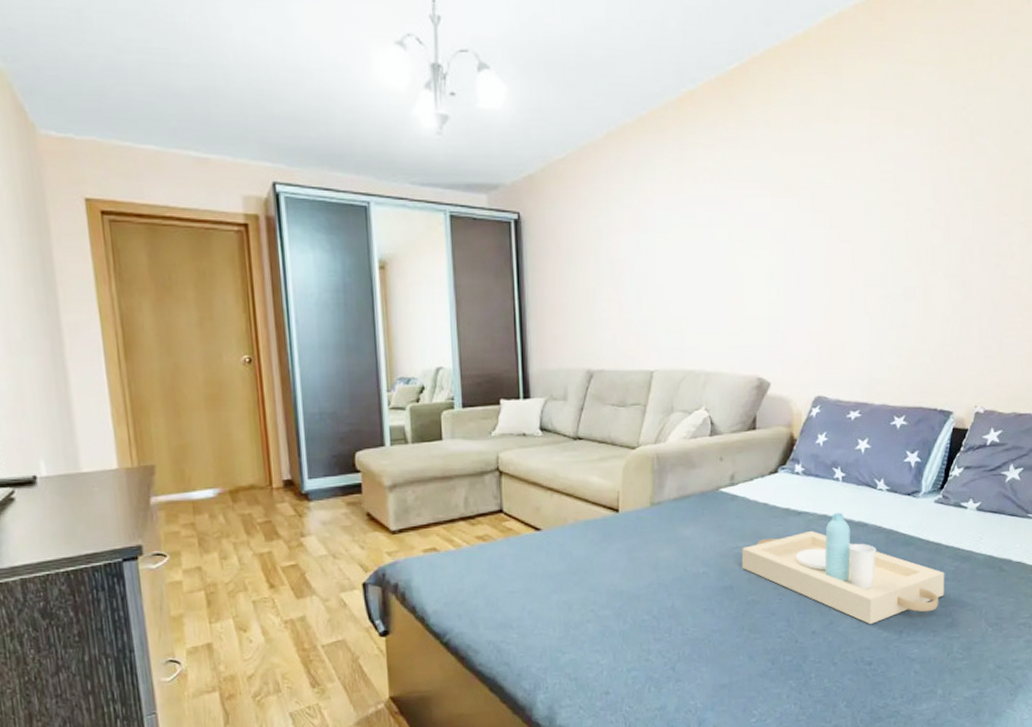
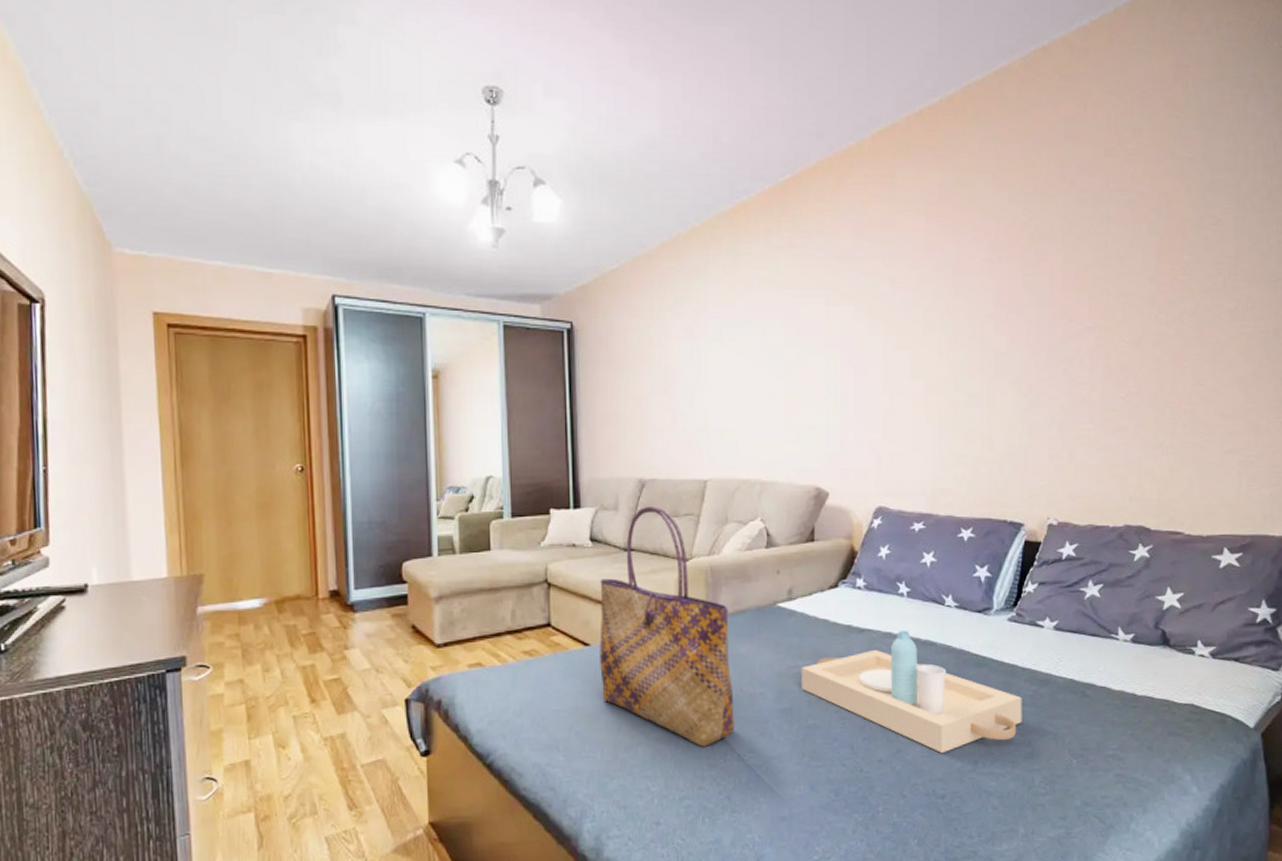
tote bag: none [550,396,679,623] -> present [599,506,735,747]

